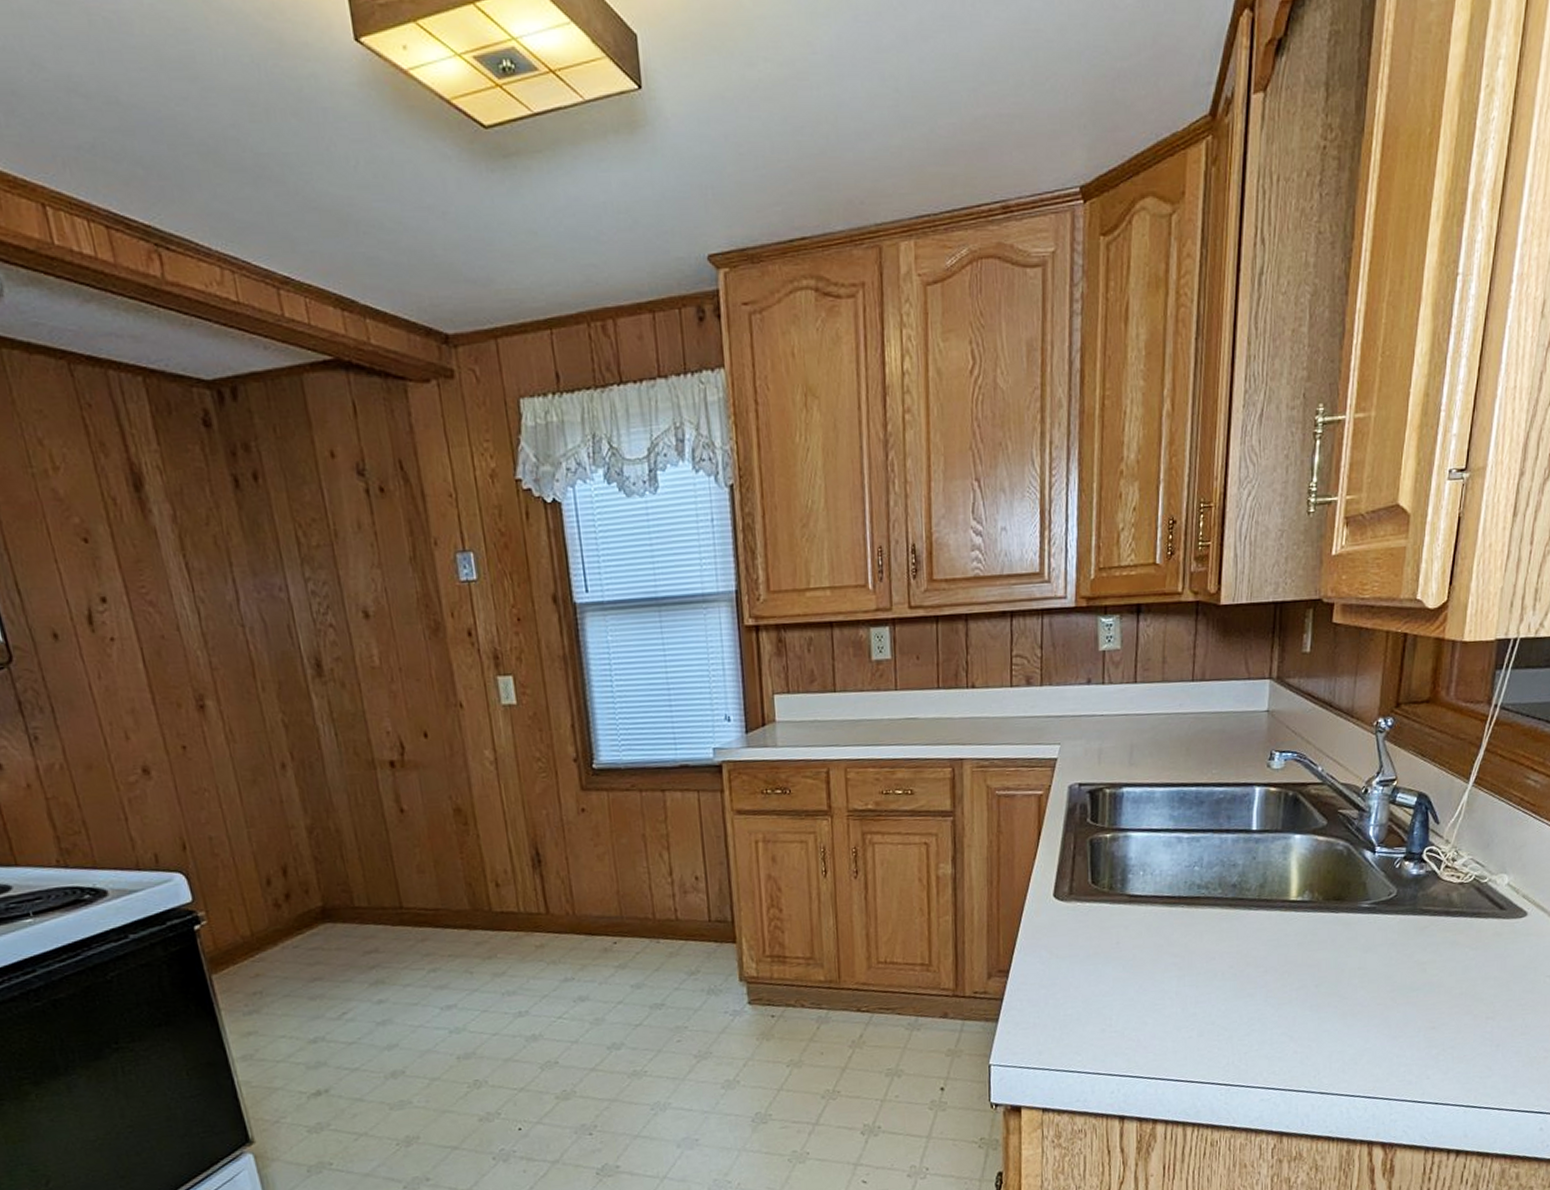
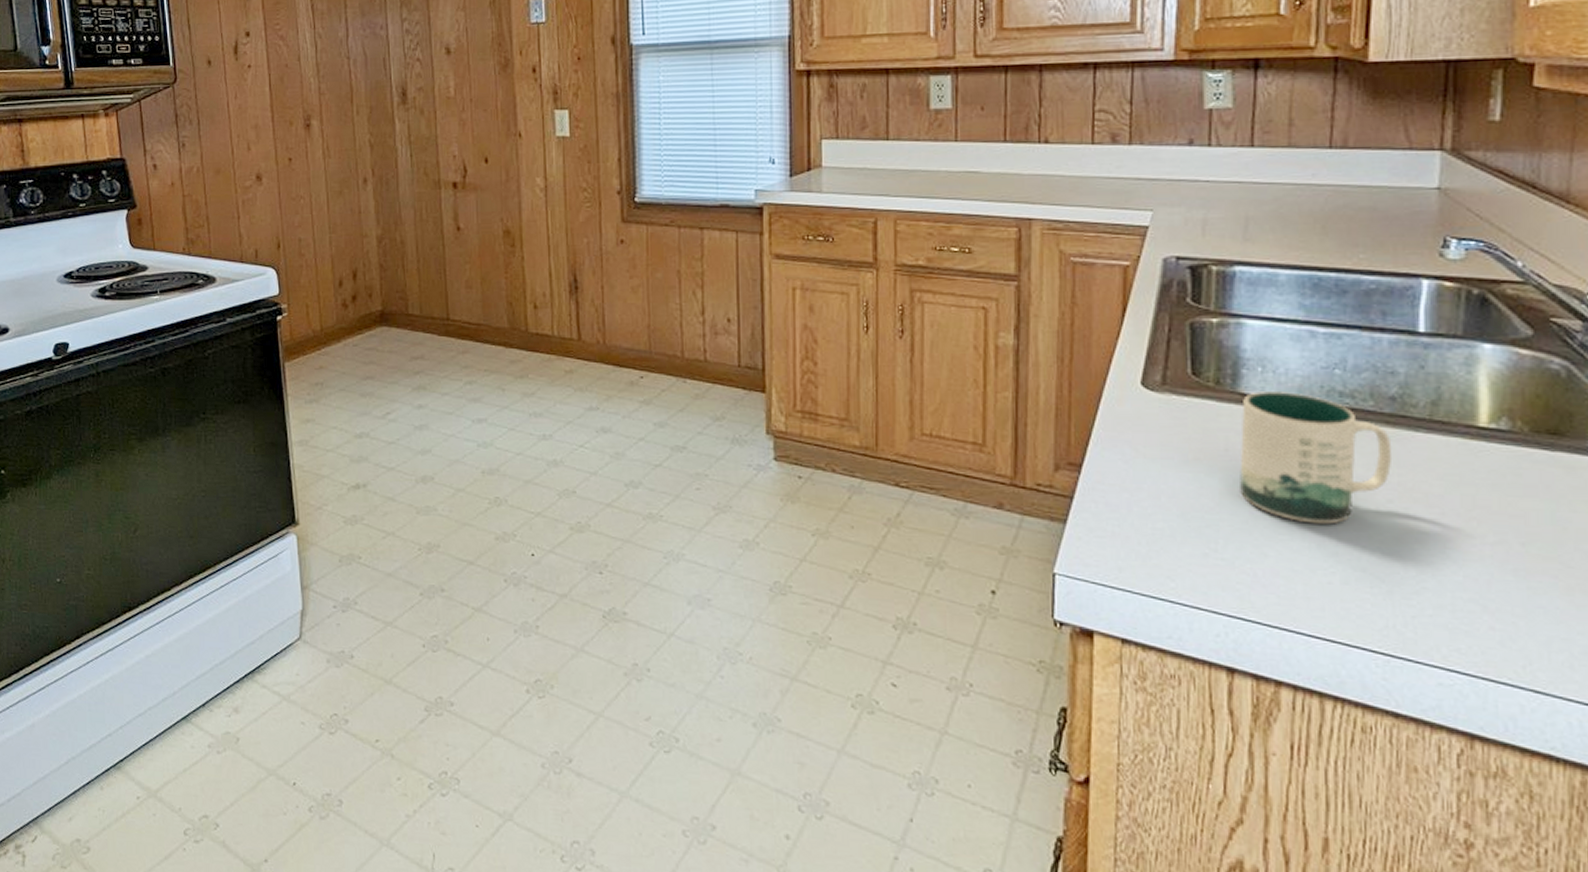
mug: none [1127,889,1234,993] -> present [1240,391,1393,524]

